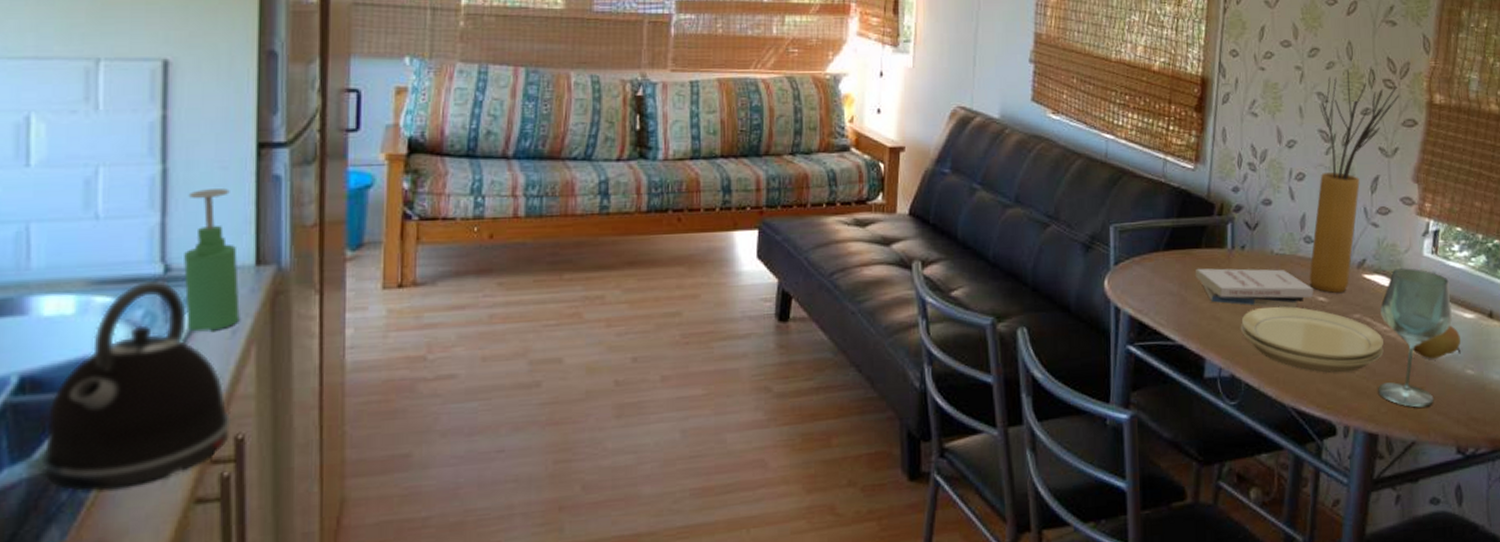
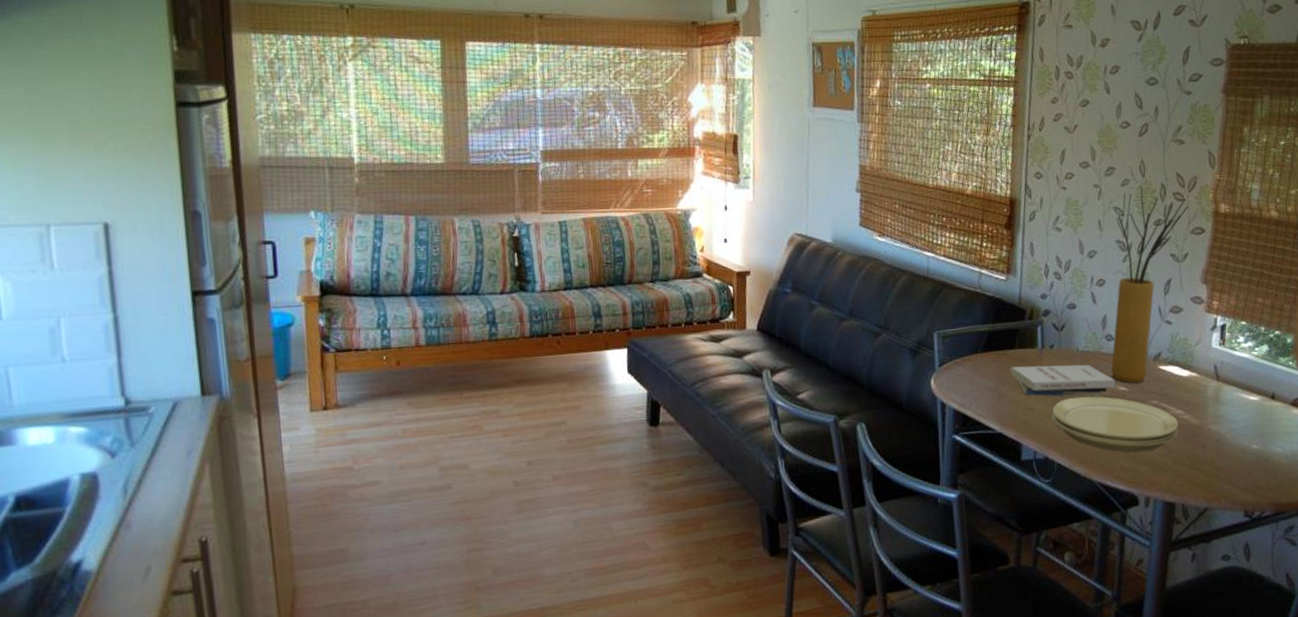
kettle: present [41,280,232,491] -> none [41,411,196,589]
soap dispenser: present [184,189,240,332] -> none [138,332,193,454]
wine glass: present [1378,268,1452,408] -> none [1174,359,1239,479]
fruit: present [1407,325,1461,359] -> none [1199,407,1247,437]

